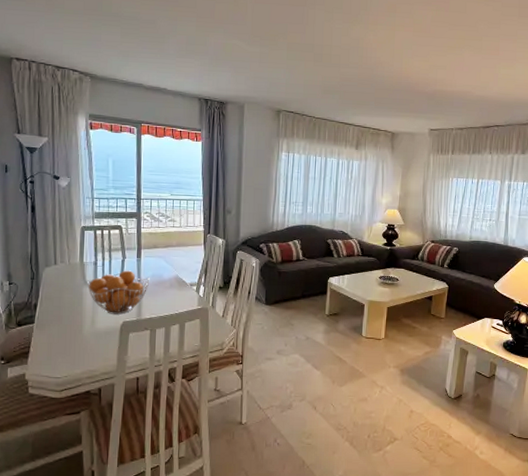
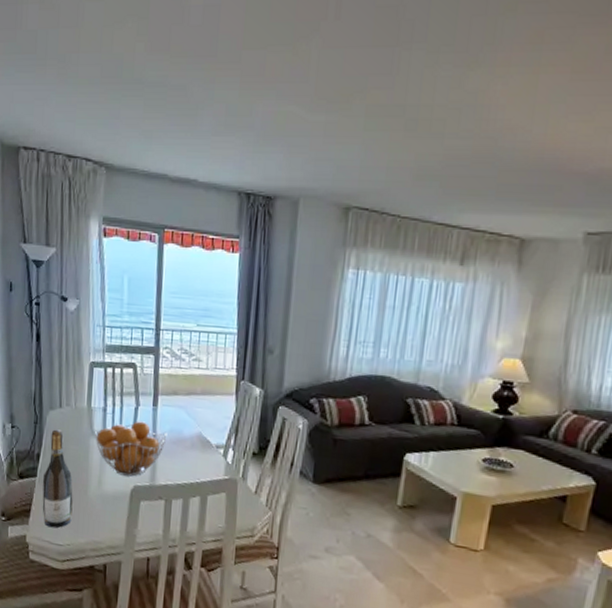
wine bottle: none [40,282,69,364] -> present [42,429,73,528]

